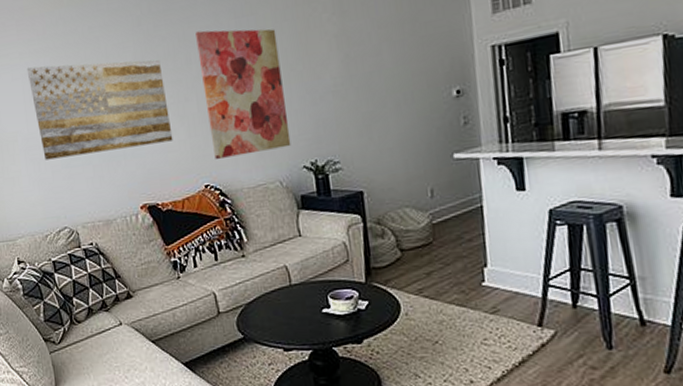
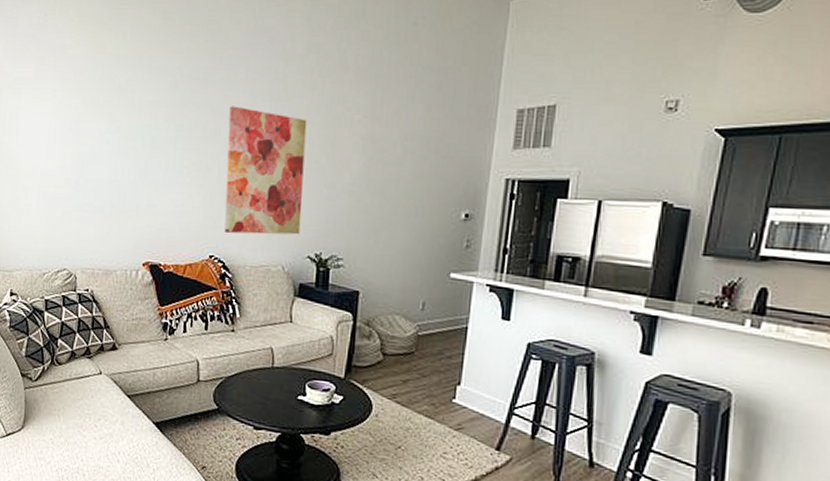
wall art: present [26,59,173,160] -> none [57,105,190,206]

